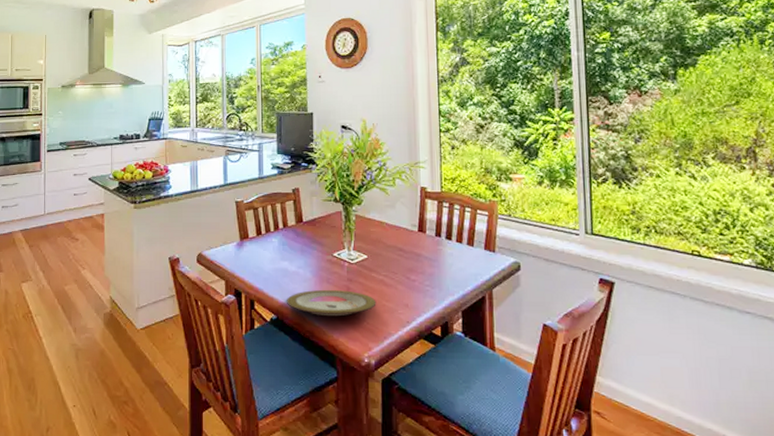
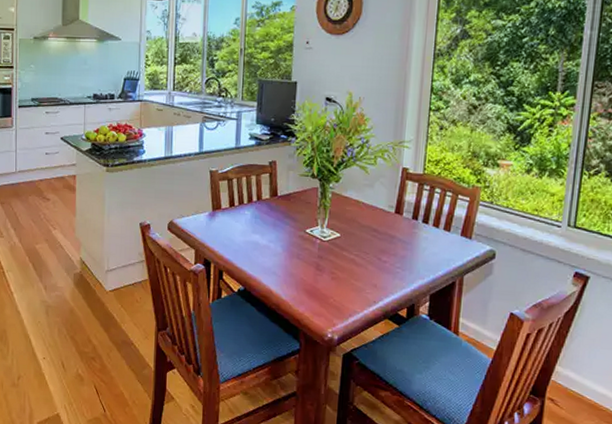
plate: present [286,289,377,317] -> none [254,264,345,292]

